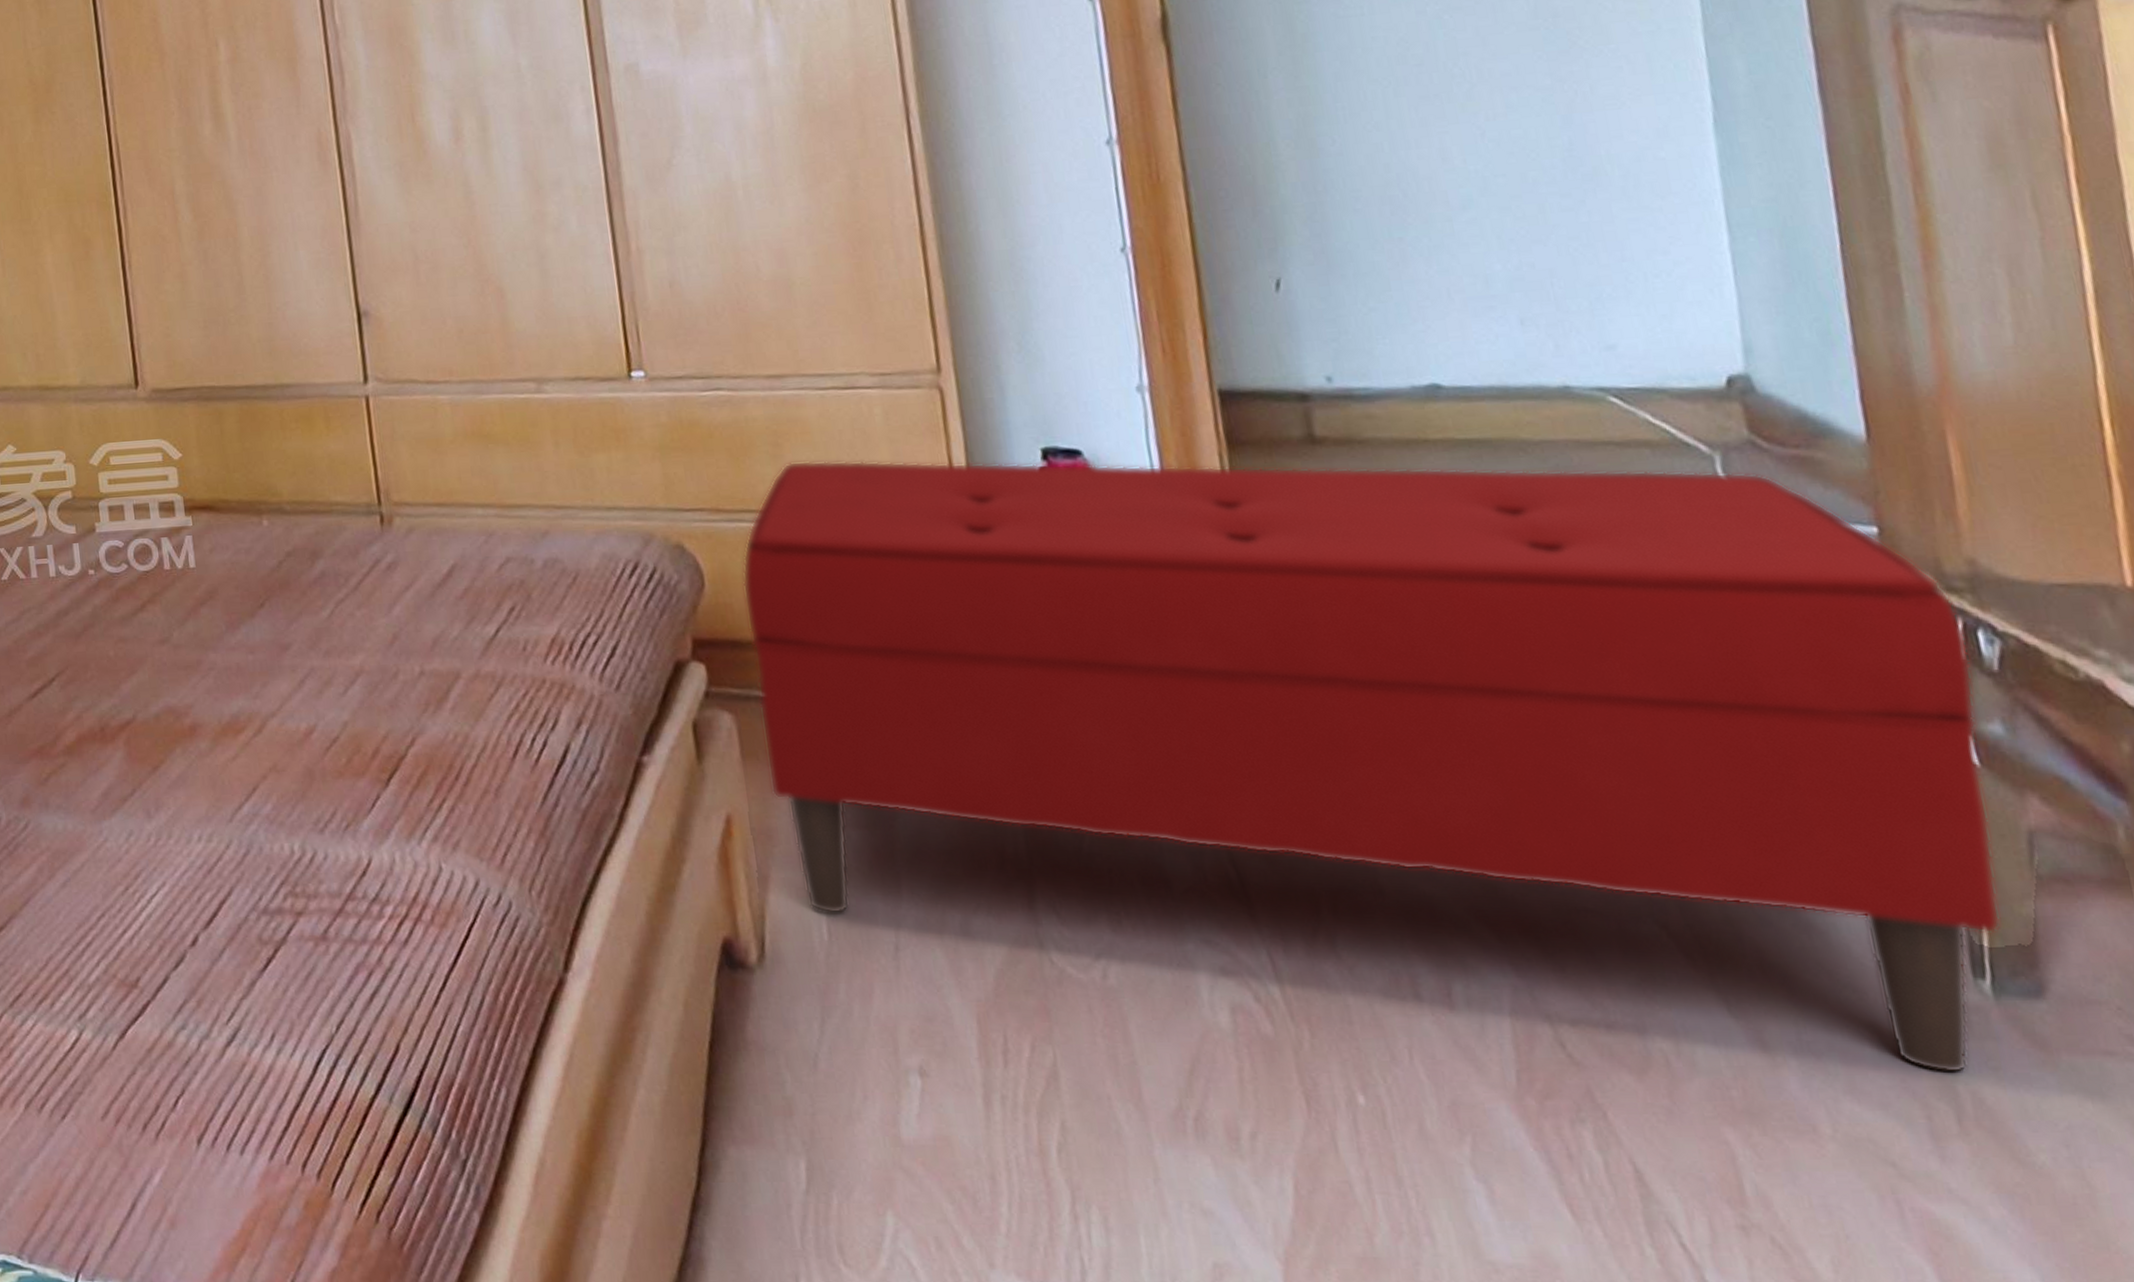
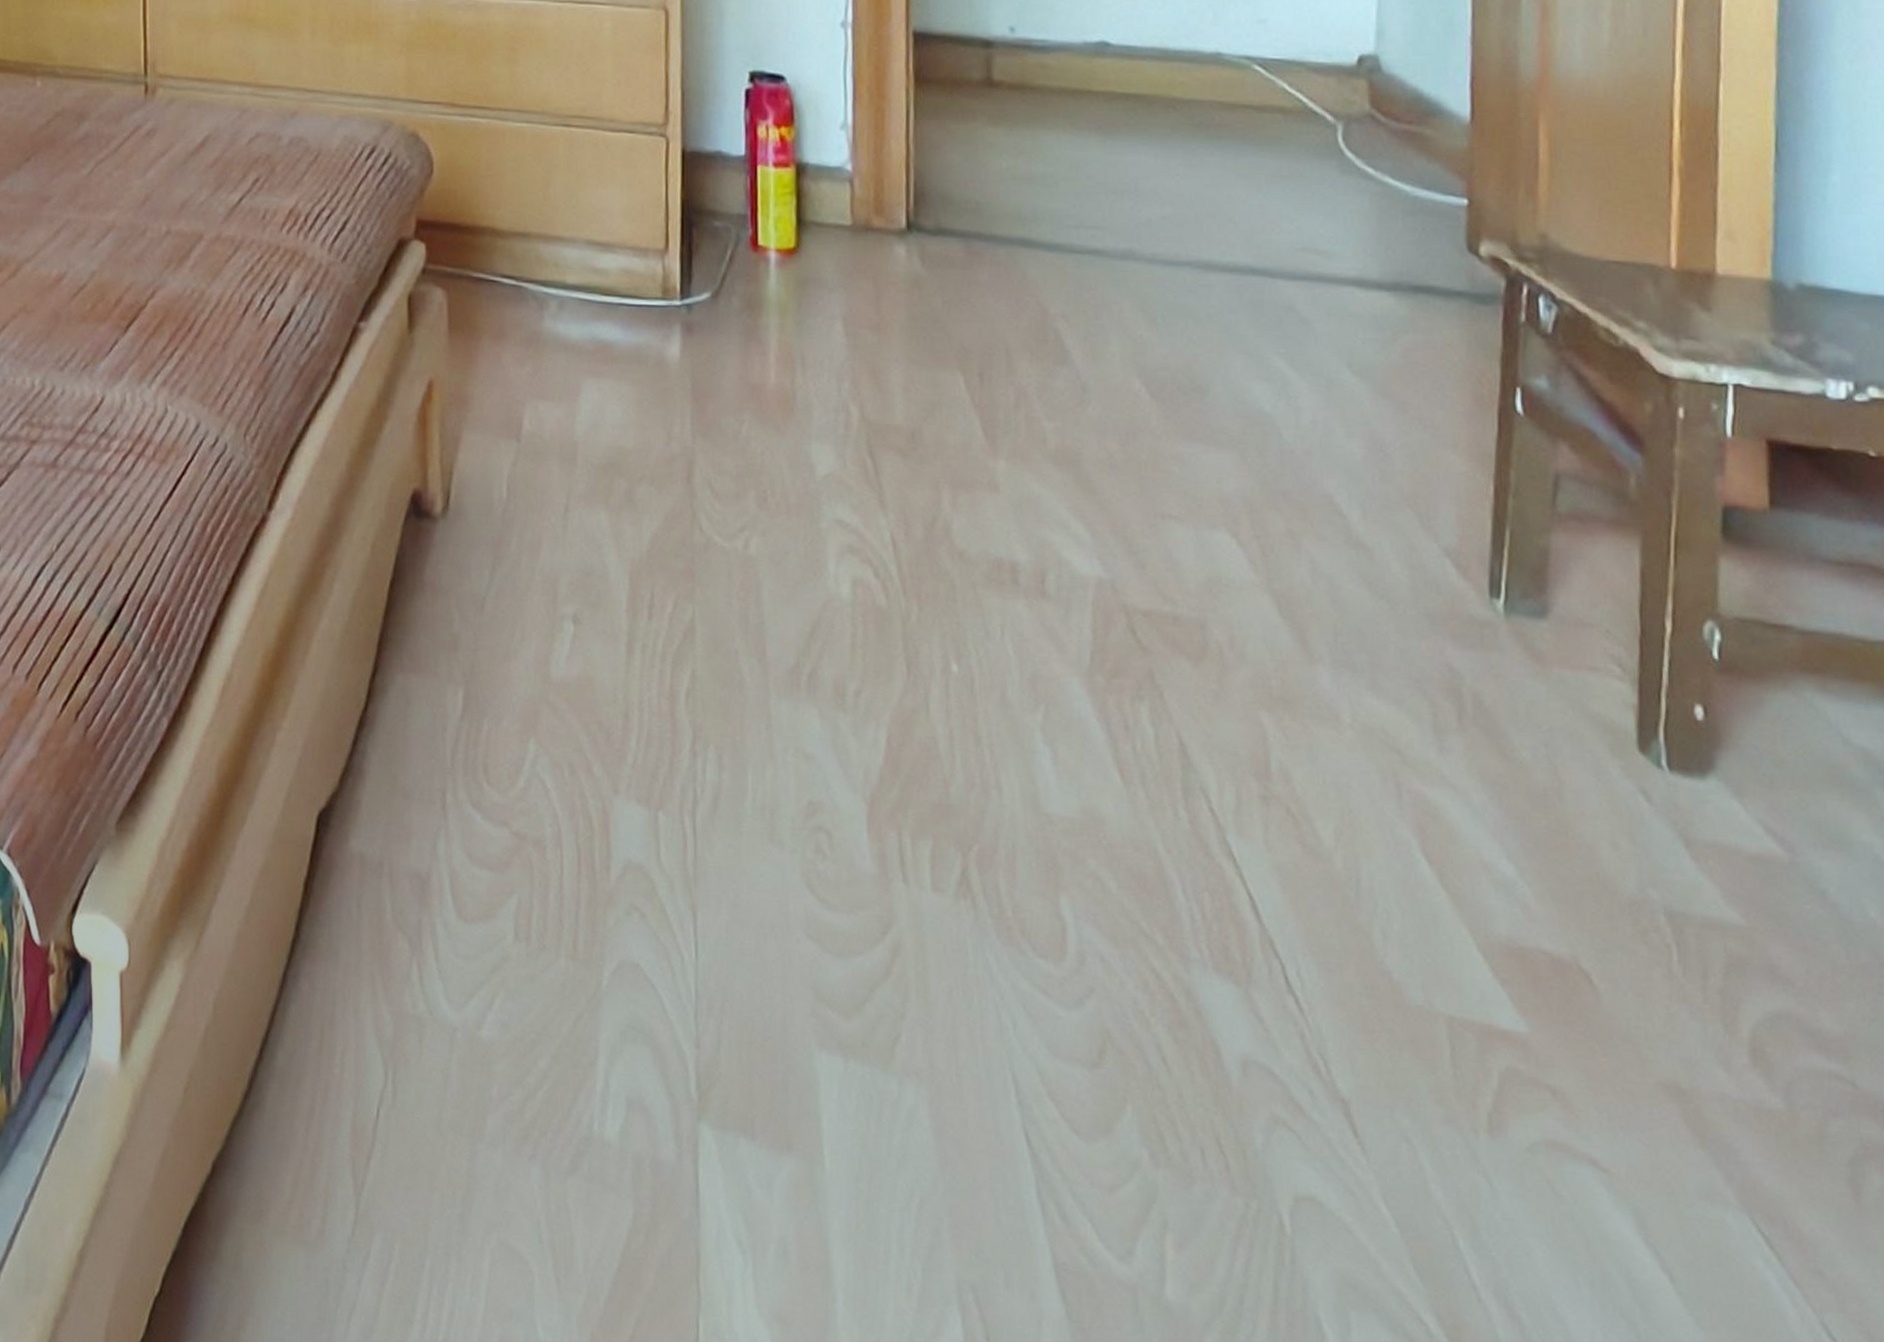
bench: present [742,460,2001,1074] -> none [467,65,1530,678]

